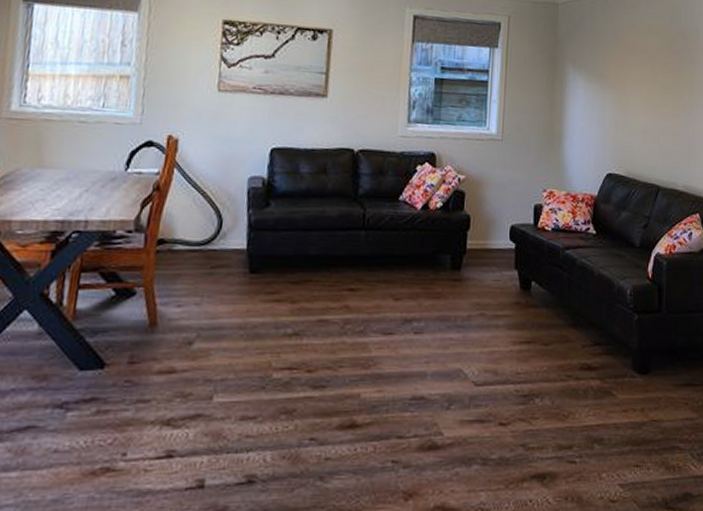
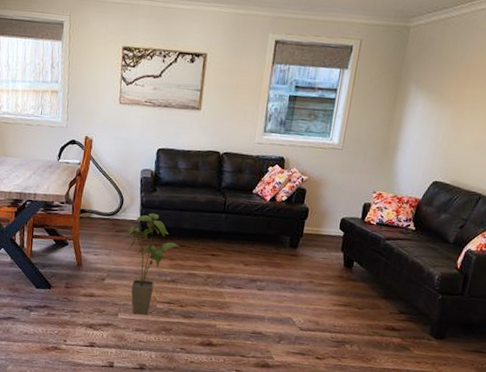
house plant: none [227,237,306,392] -> present [126,213,181,315]

